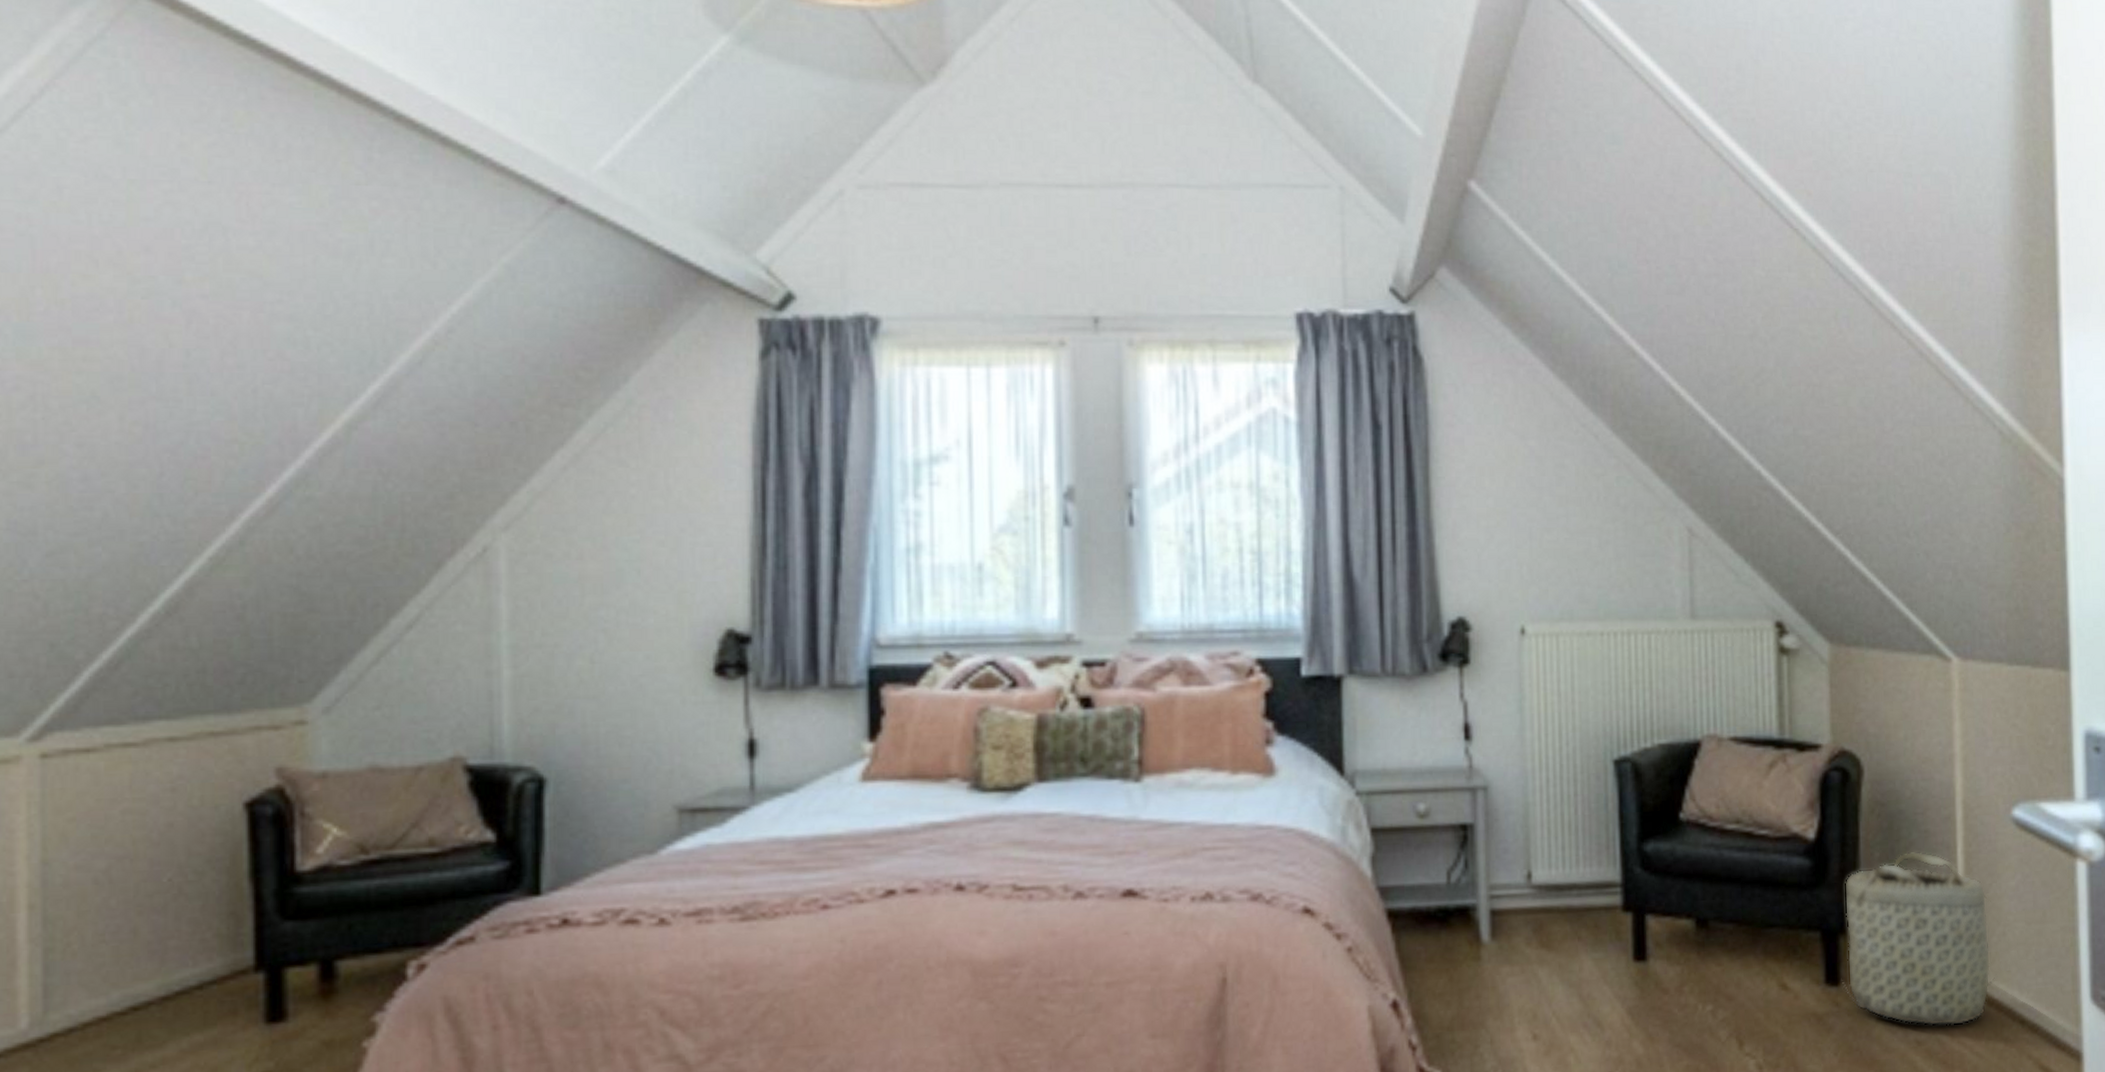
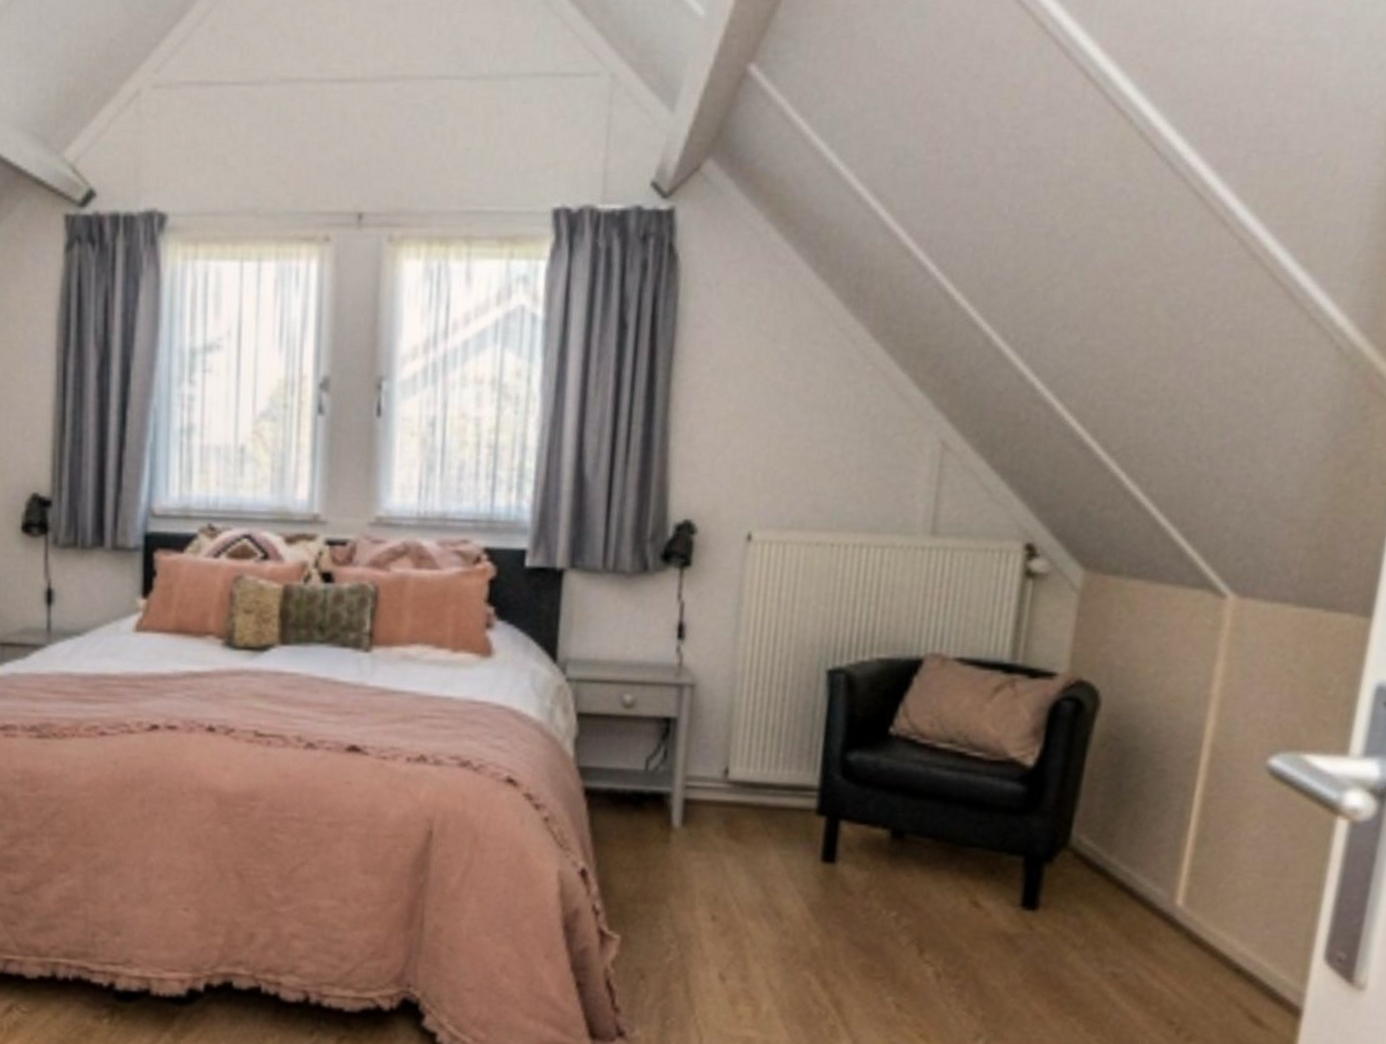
basket: present [1841,851,1997,1027] -> none [1039,789,1225,965]

